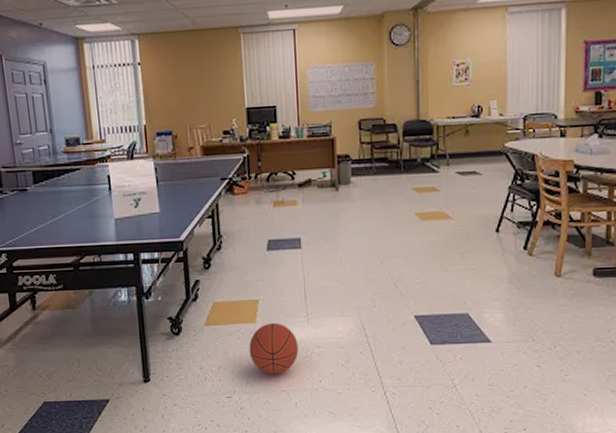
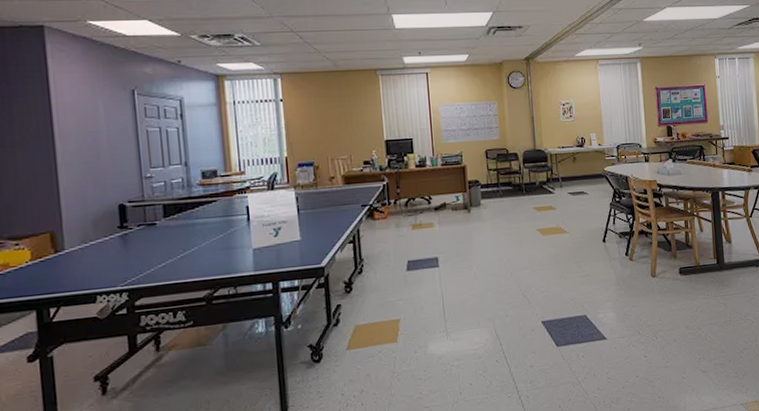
basketball: present [249,322,299,375] -> none [391,340,439,393]

